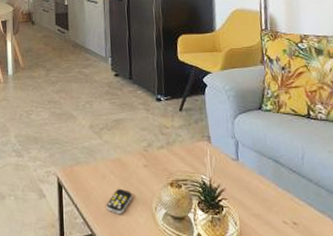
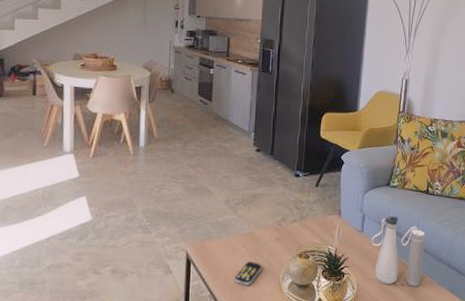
water bottle: none [249,144,317,227] -> present [371,217,426,287]

